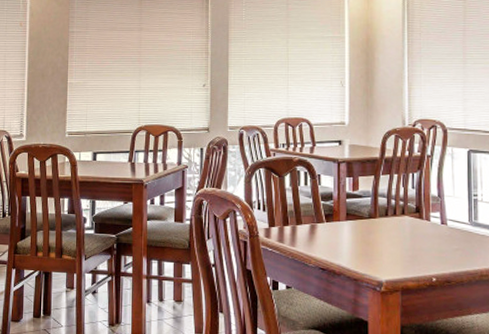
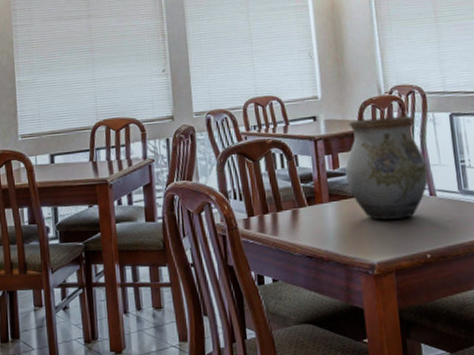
vase: none [364,147,442,243] -> present [345,115,429,220]

